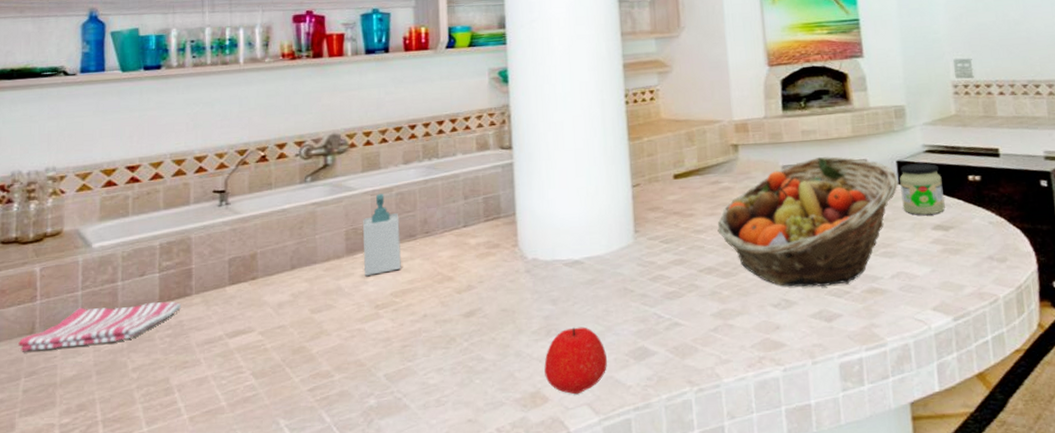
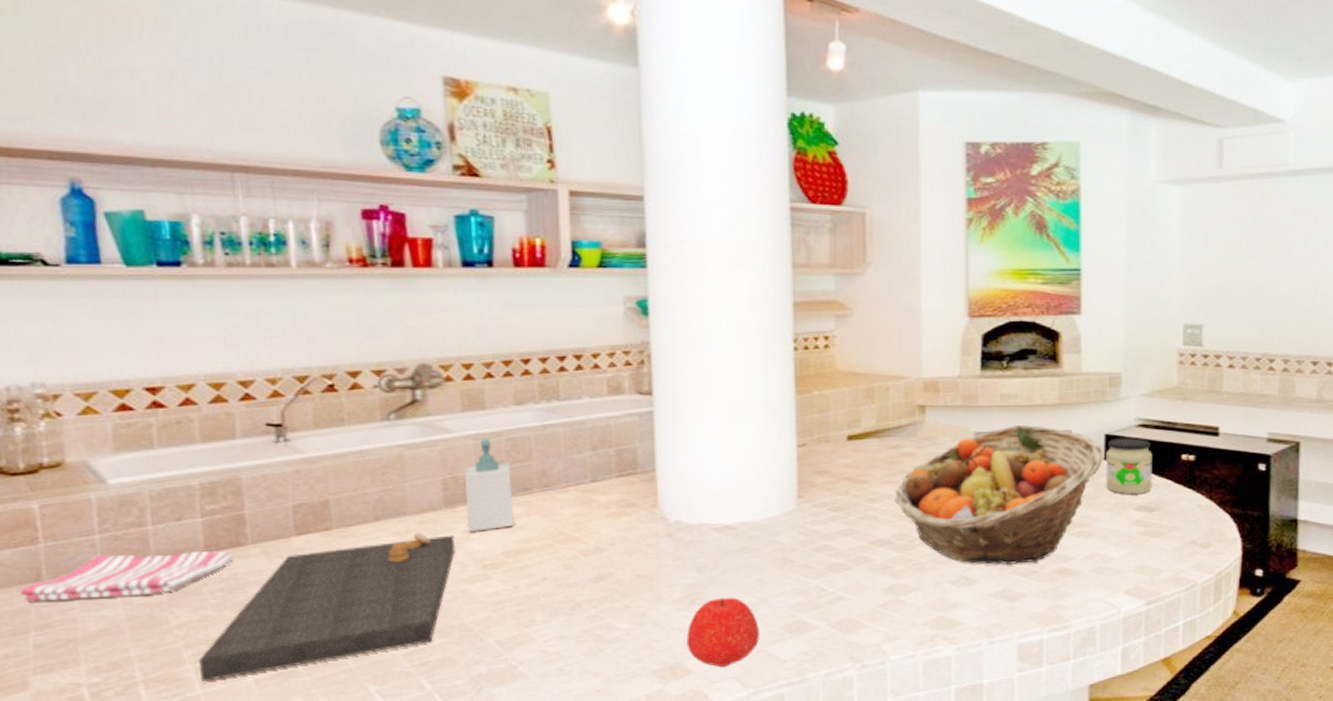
cutting board: none [146,279,354,420] -> present [199,533,455,681]

